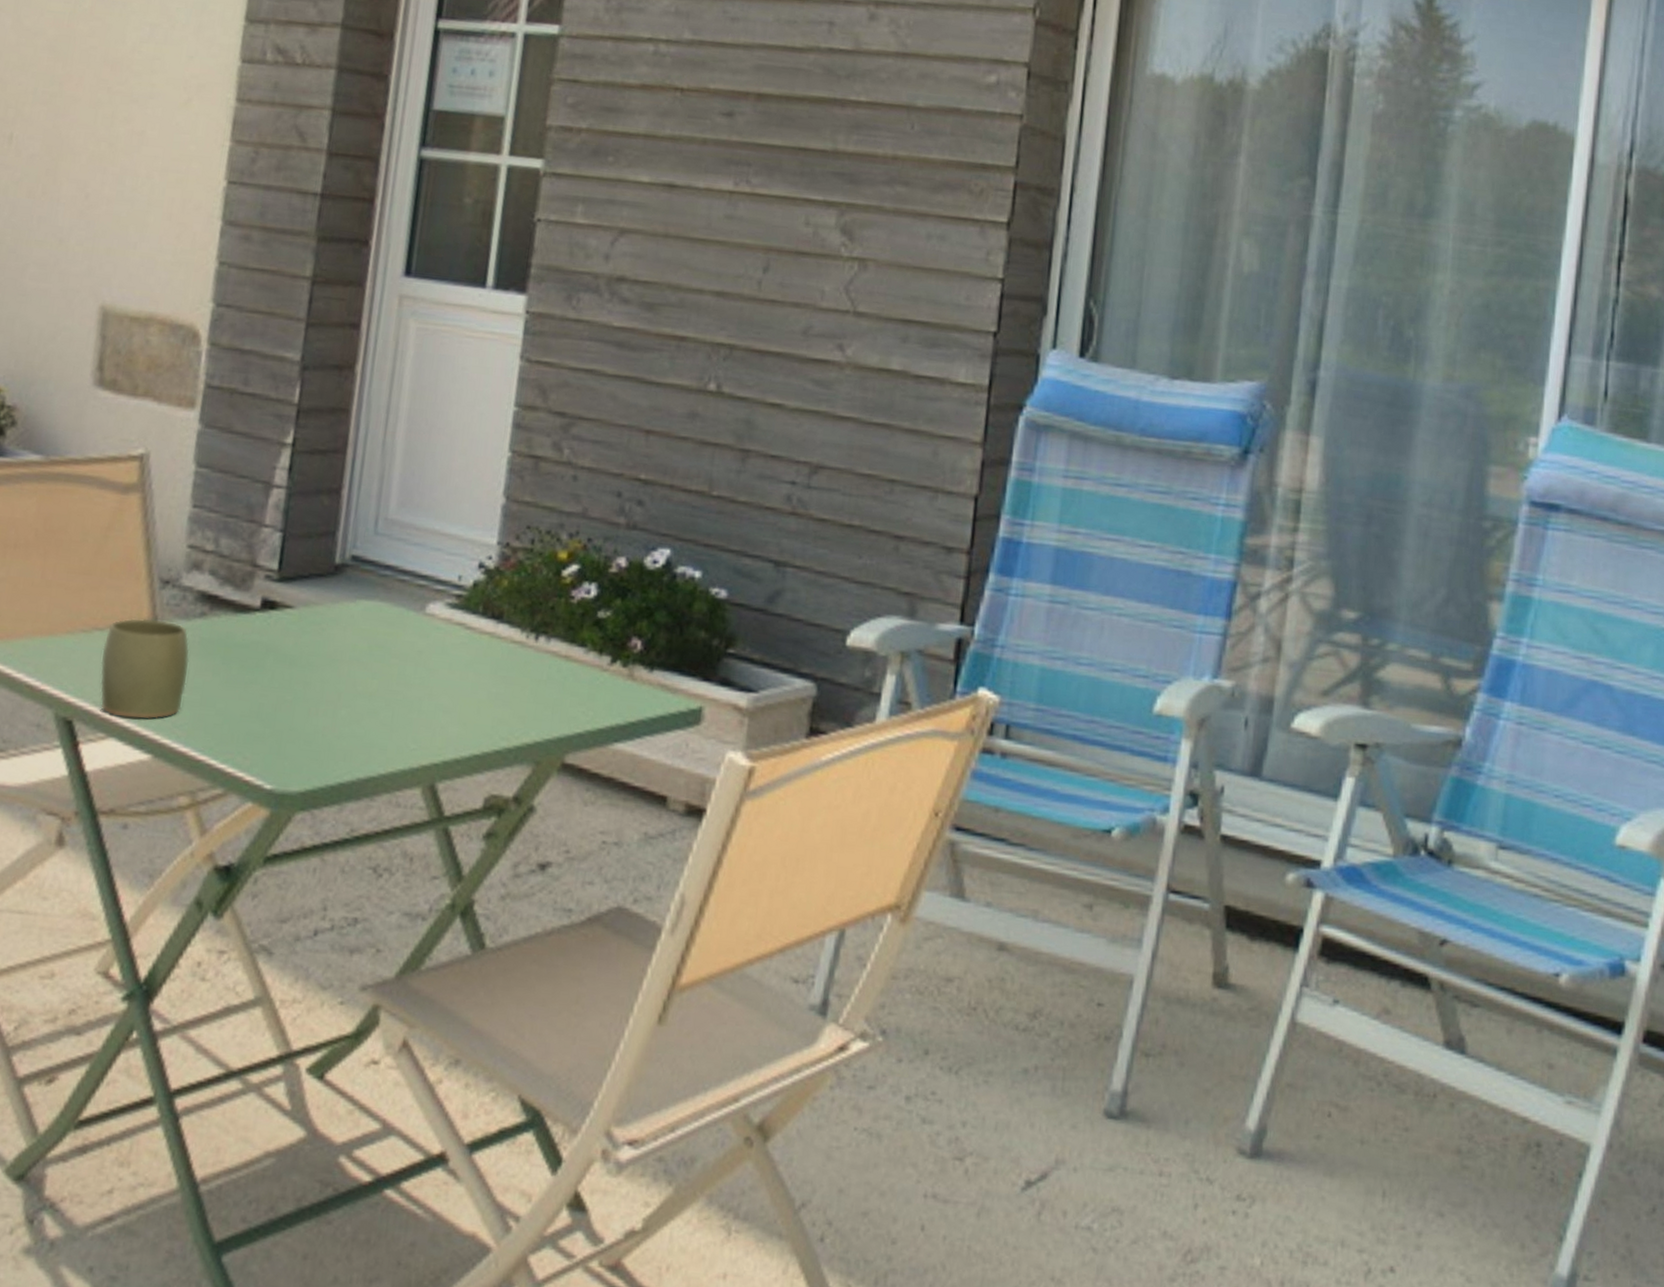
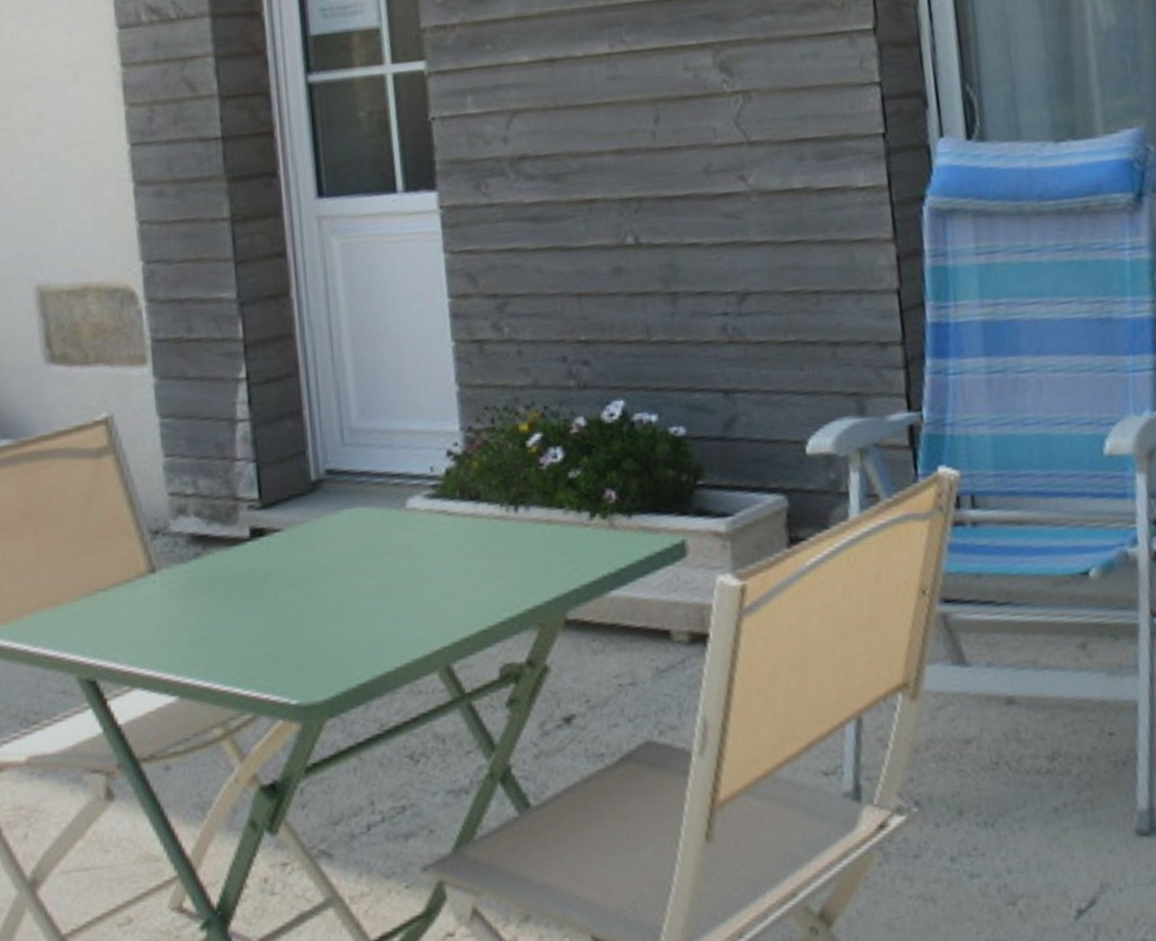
mug: present [100,618,190,720] -> none [109,568,196,668]

